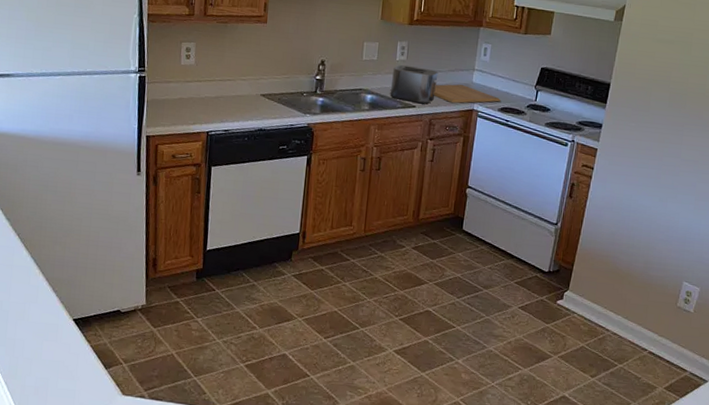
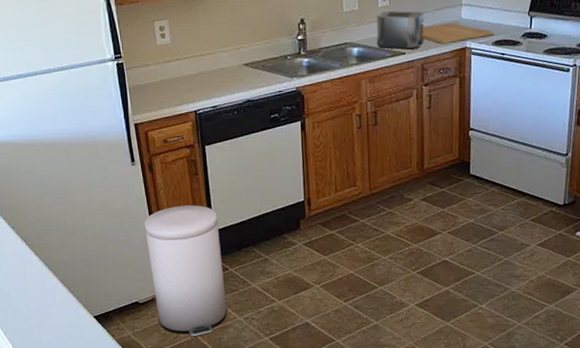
pedal bin: none [137,220,213,355] -> present [144,204,228,338]

